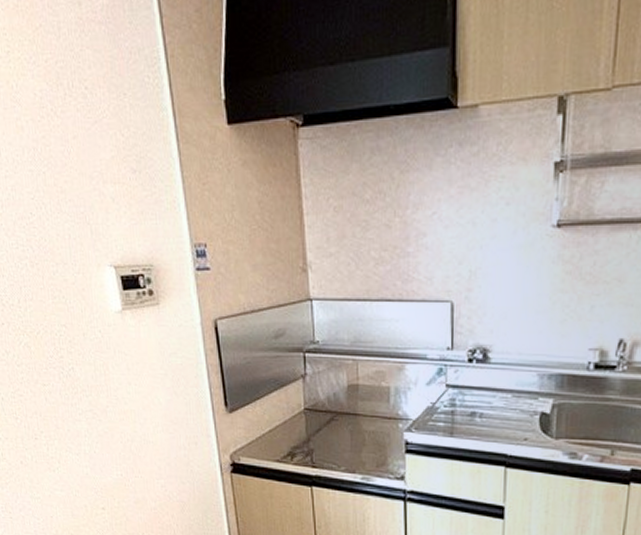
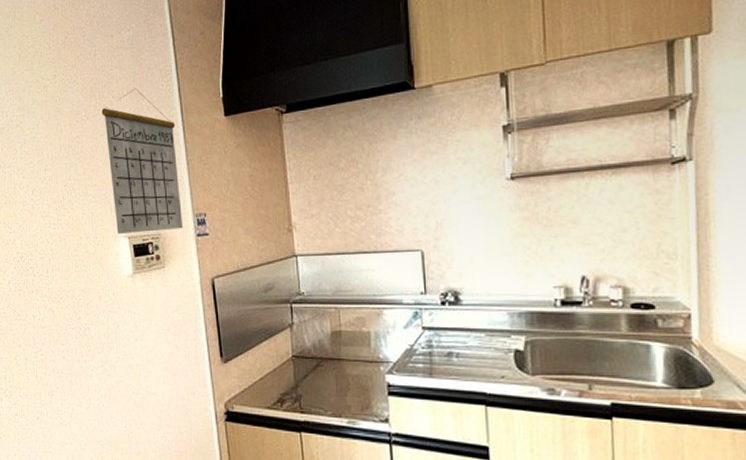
calendar: none [72,78,180,262] -> present [101,88,184,234]

